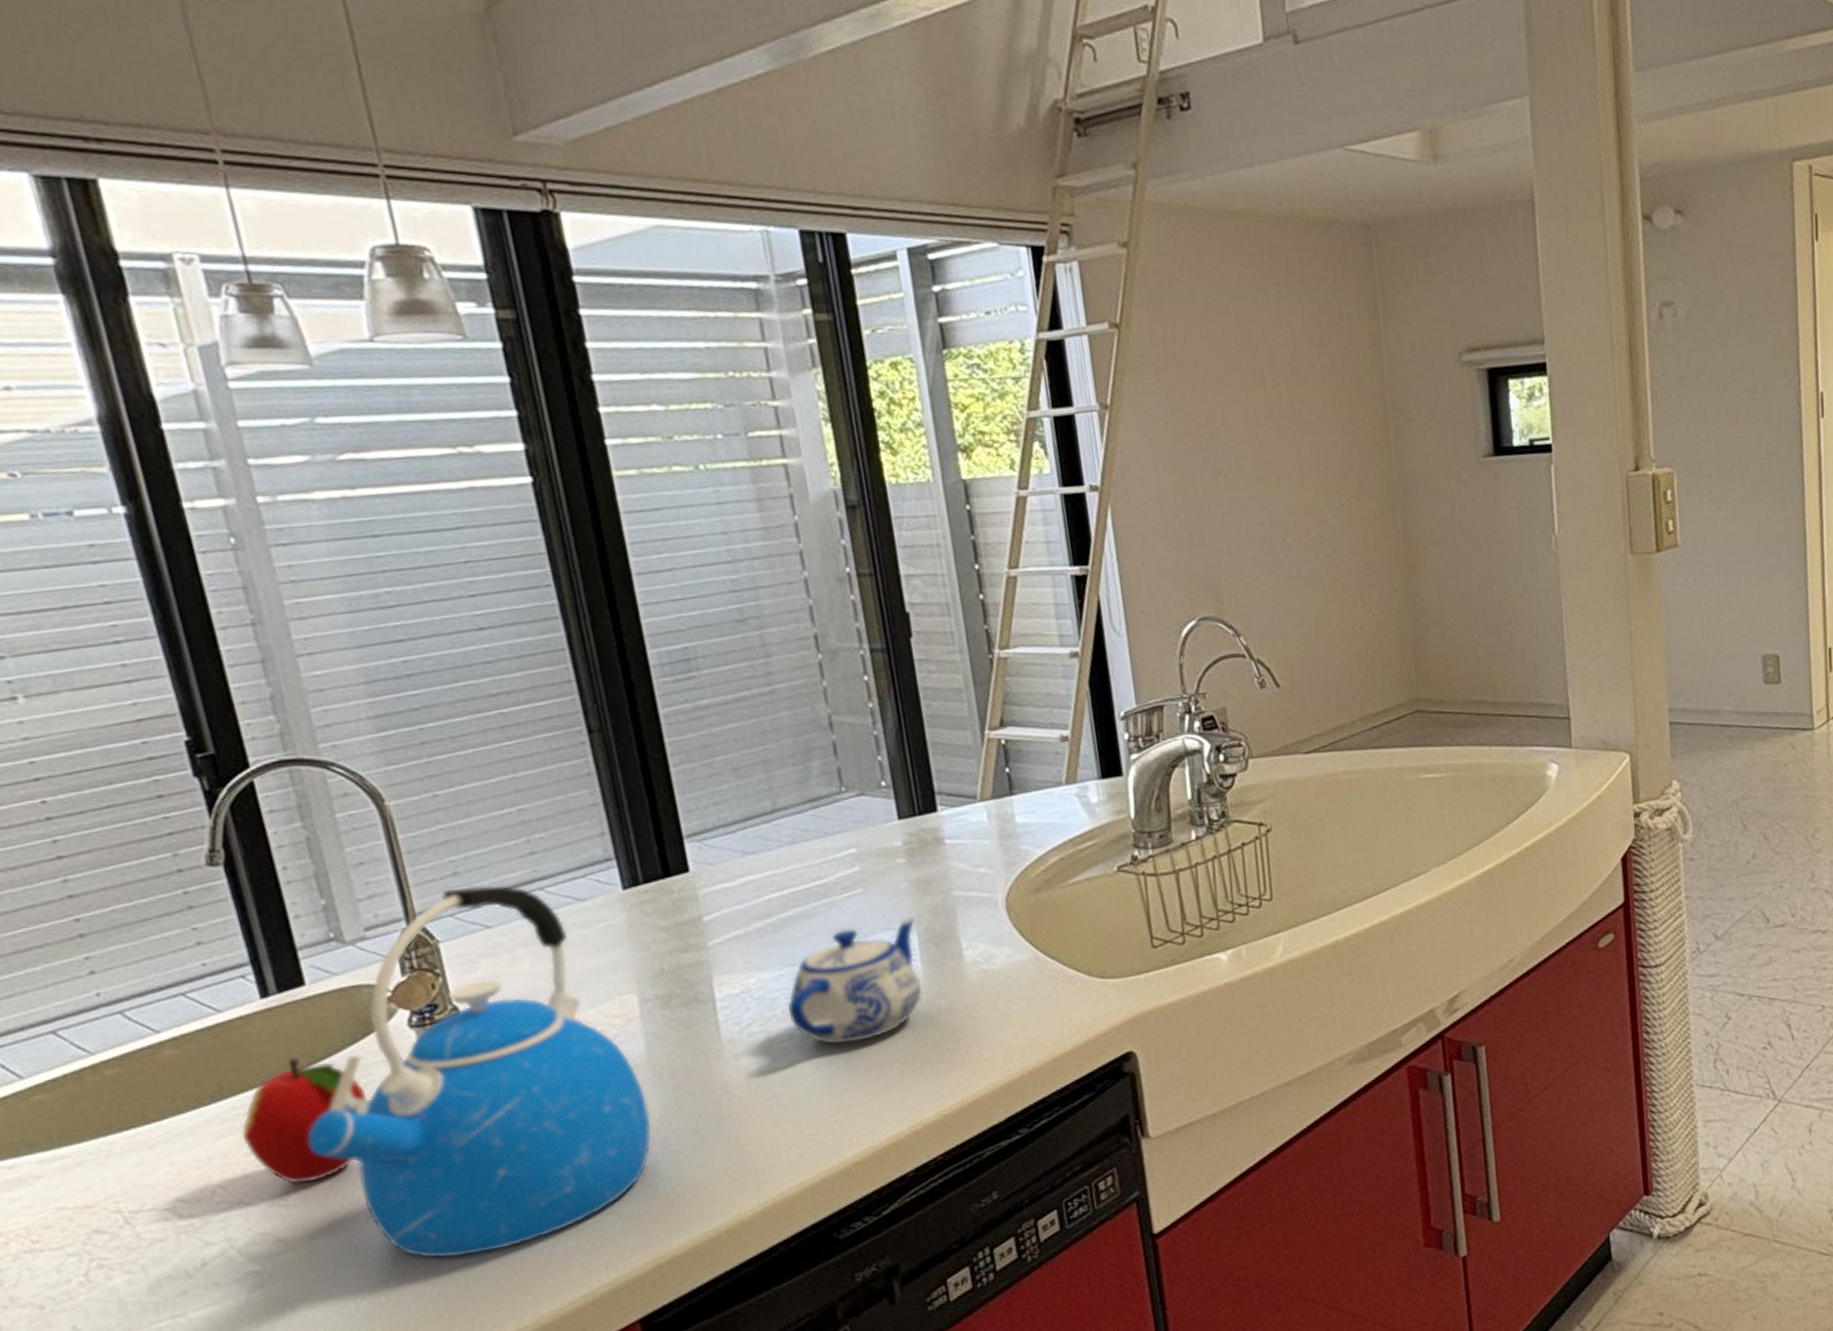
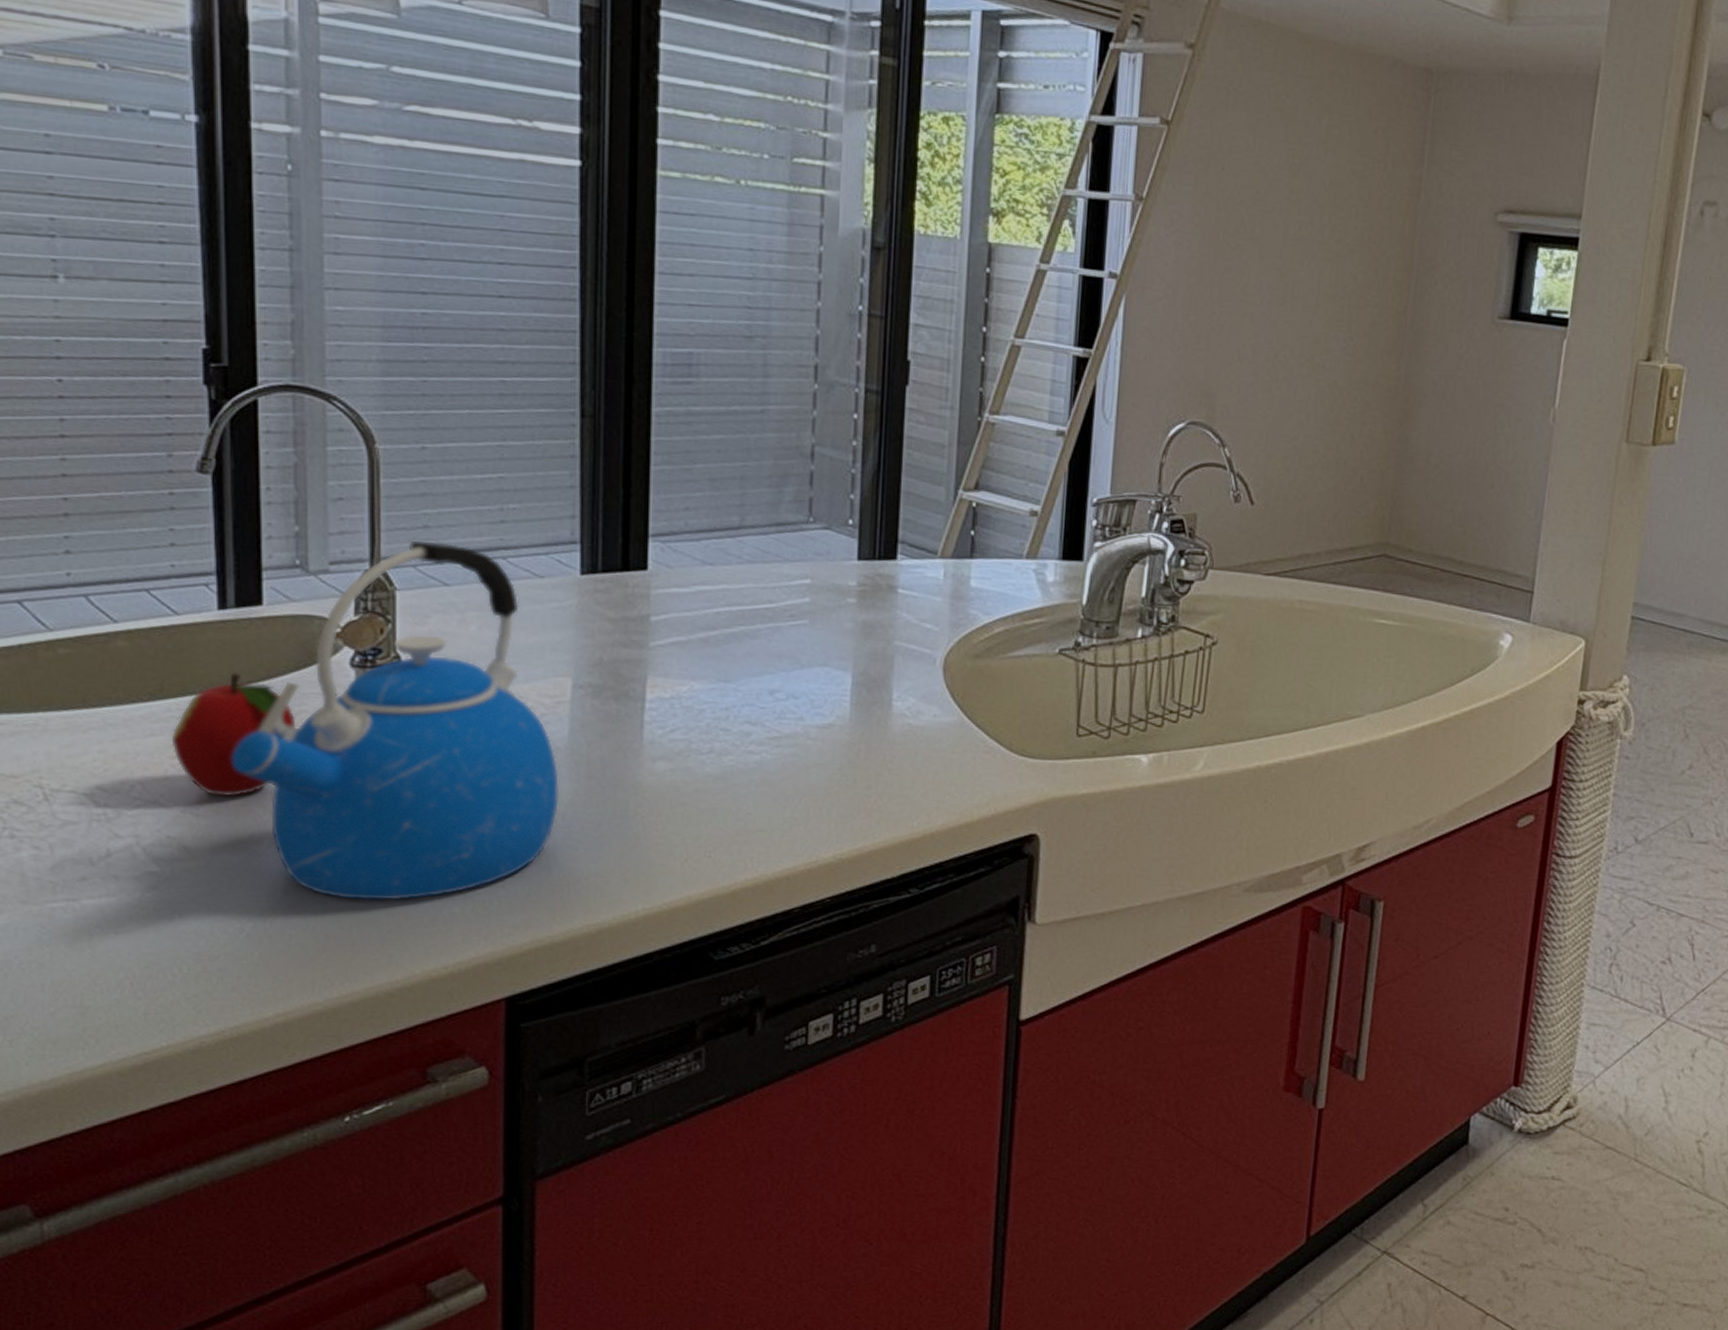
teapot: present [786,917,923,1045] -> none [712,656,853,770]

